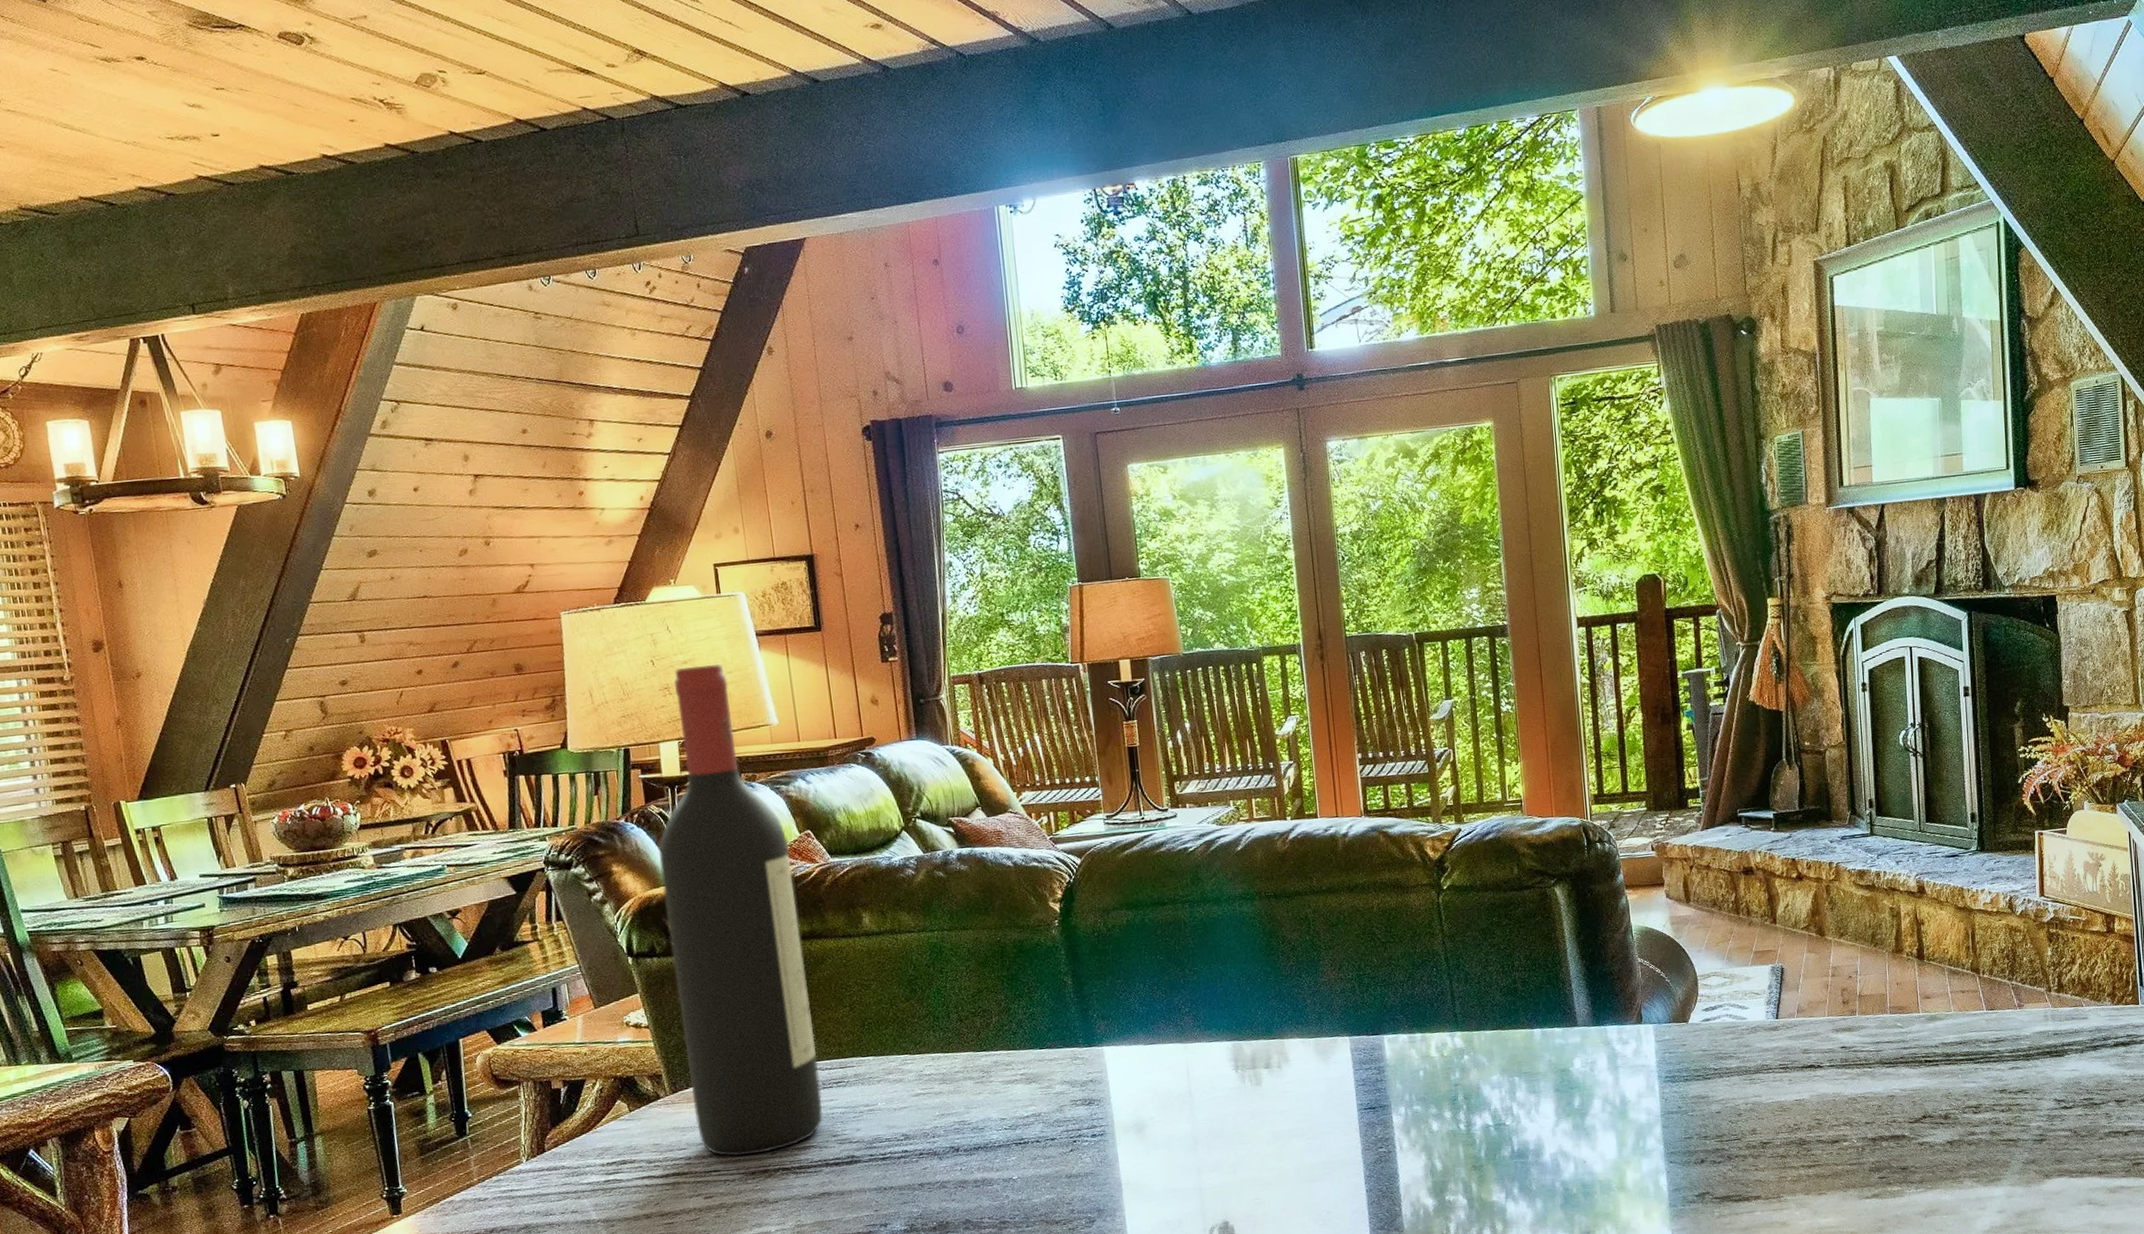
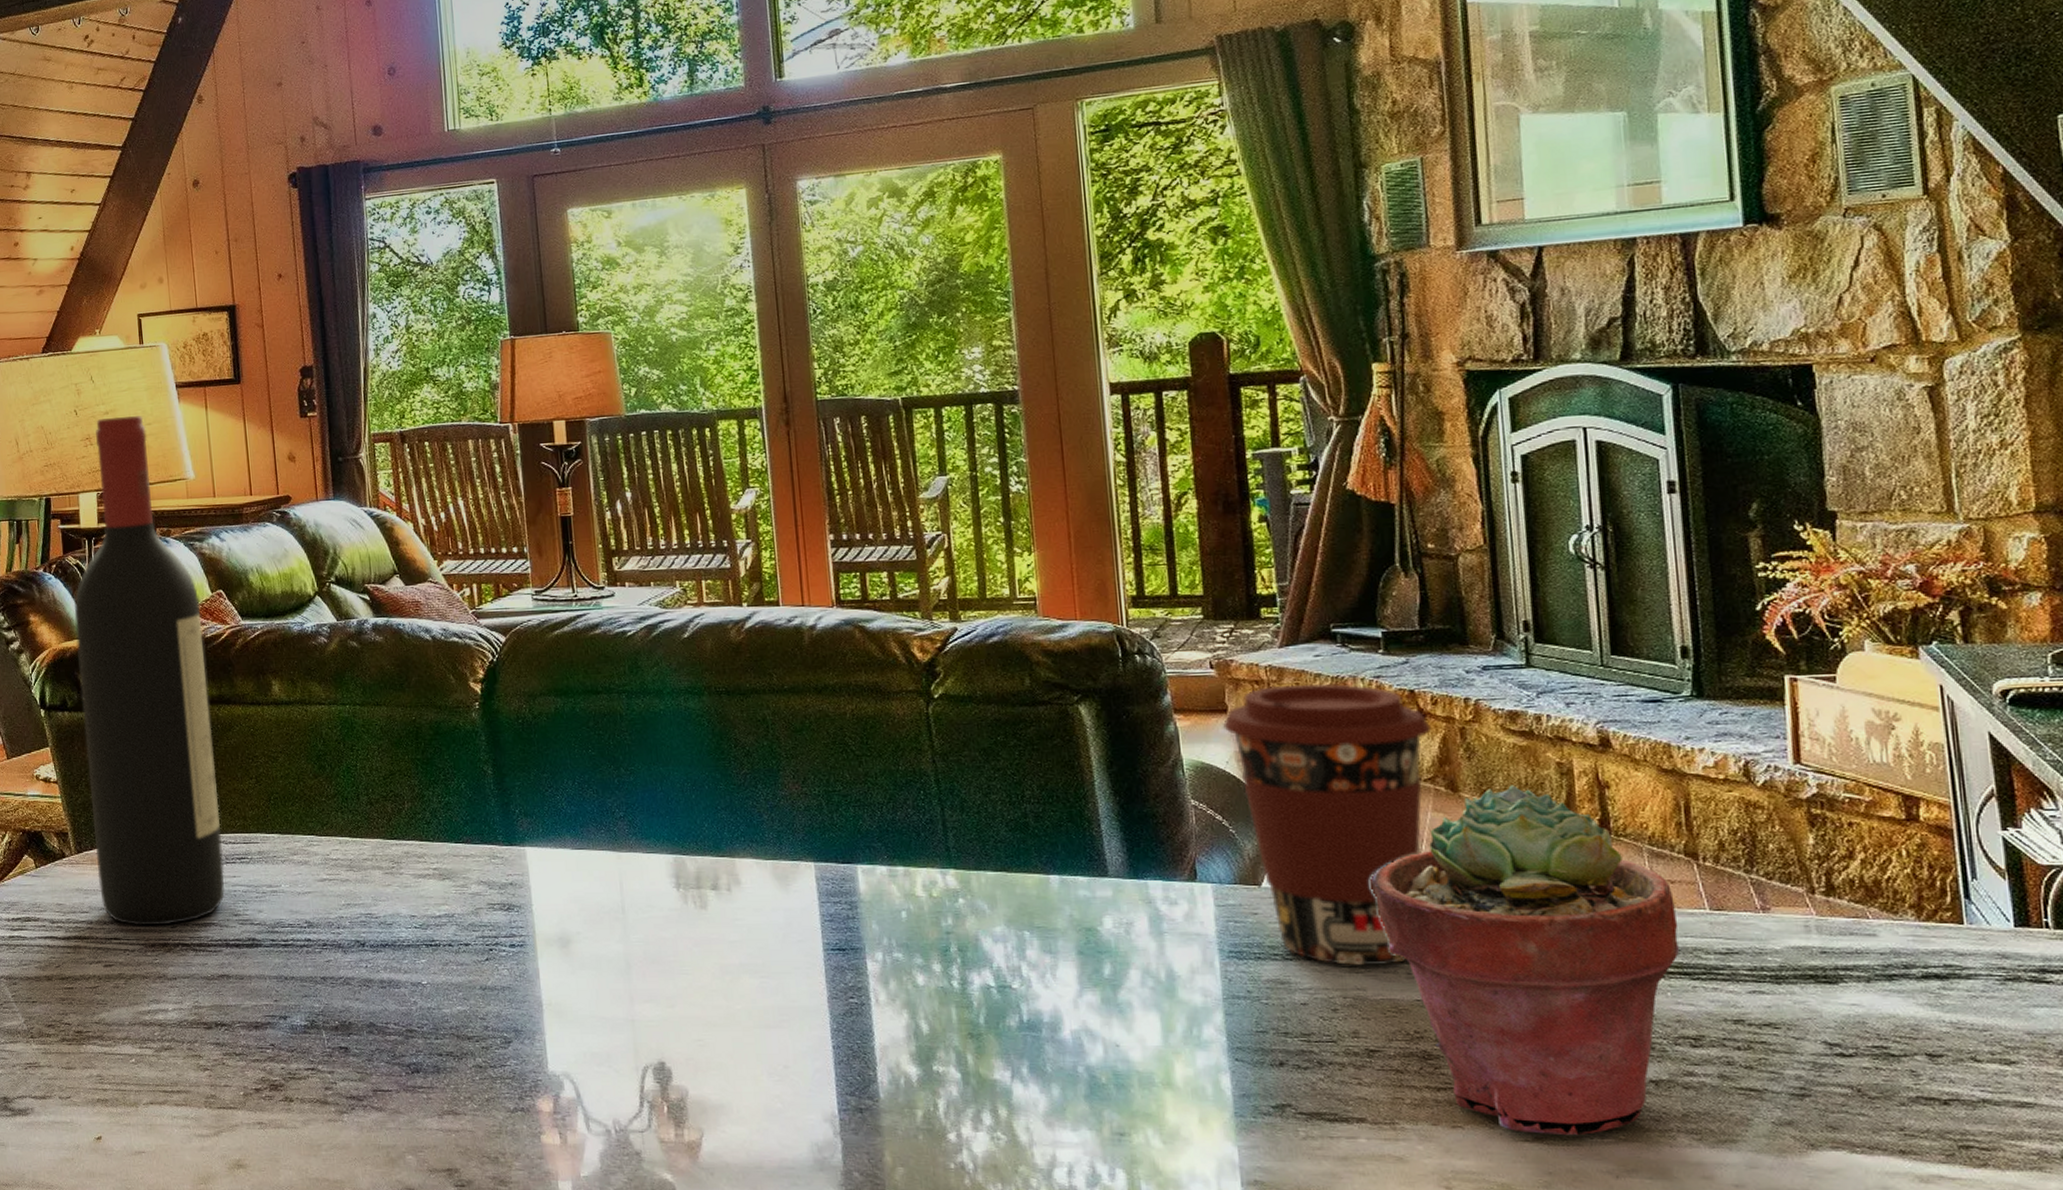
coffee cup: none [1660,857,1807,1079] -> present [1222,684,1432,965]
potted succulent: none [1764,927,1967,1192] -> present [1370,785,1679,1135]

